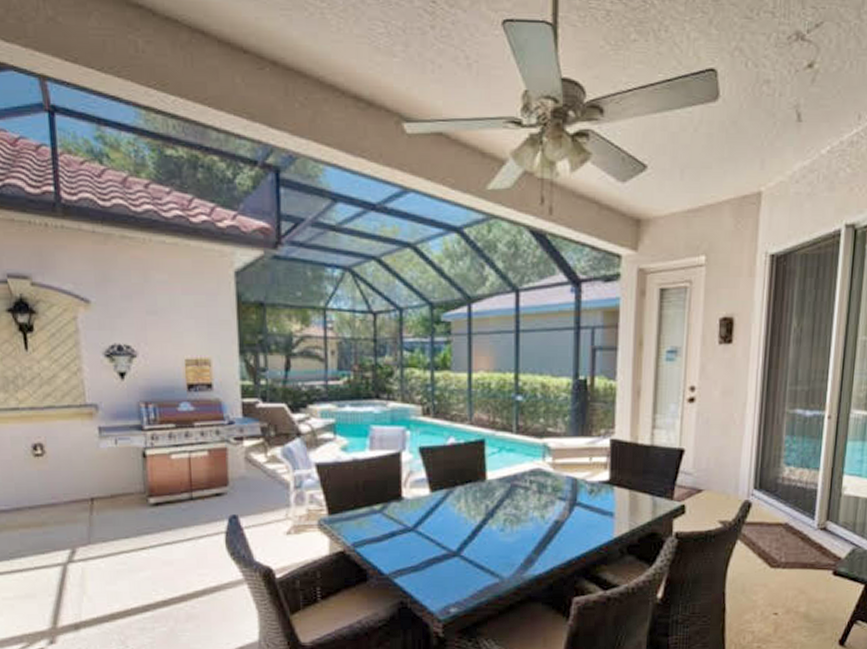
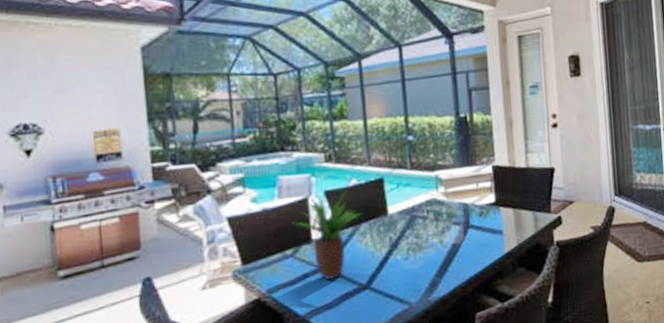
potted plant: none [382,448,459,543] -> present [291,190,364,281]

